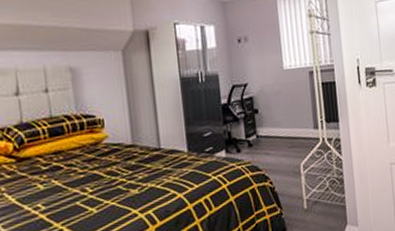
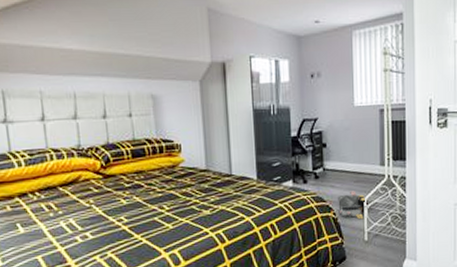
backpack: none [273,157,306,186] -> present [338,191,369,219]

